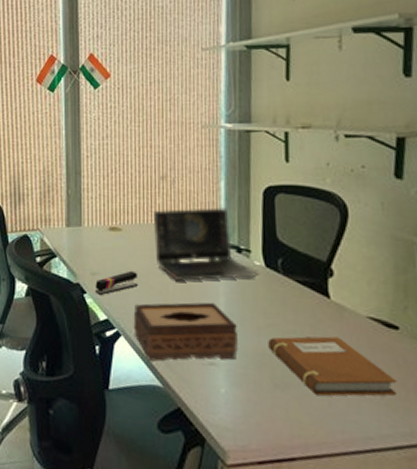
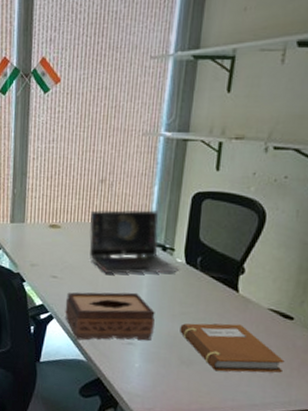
stapler: present [95,270,139,295] -> none [33,263,73,284]

